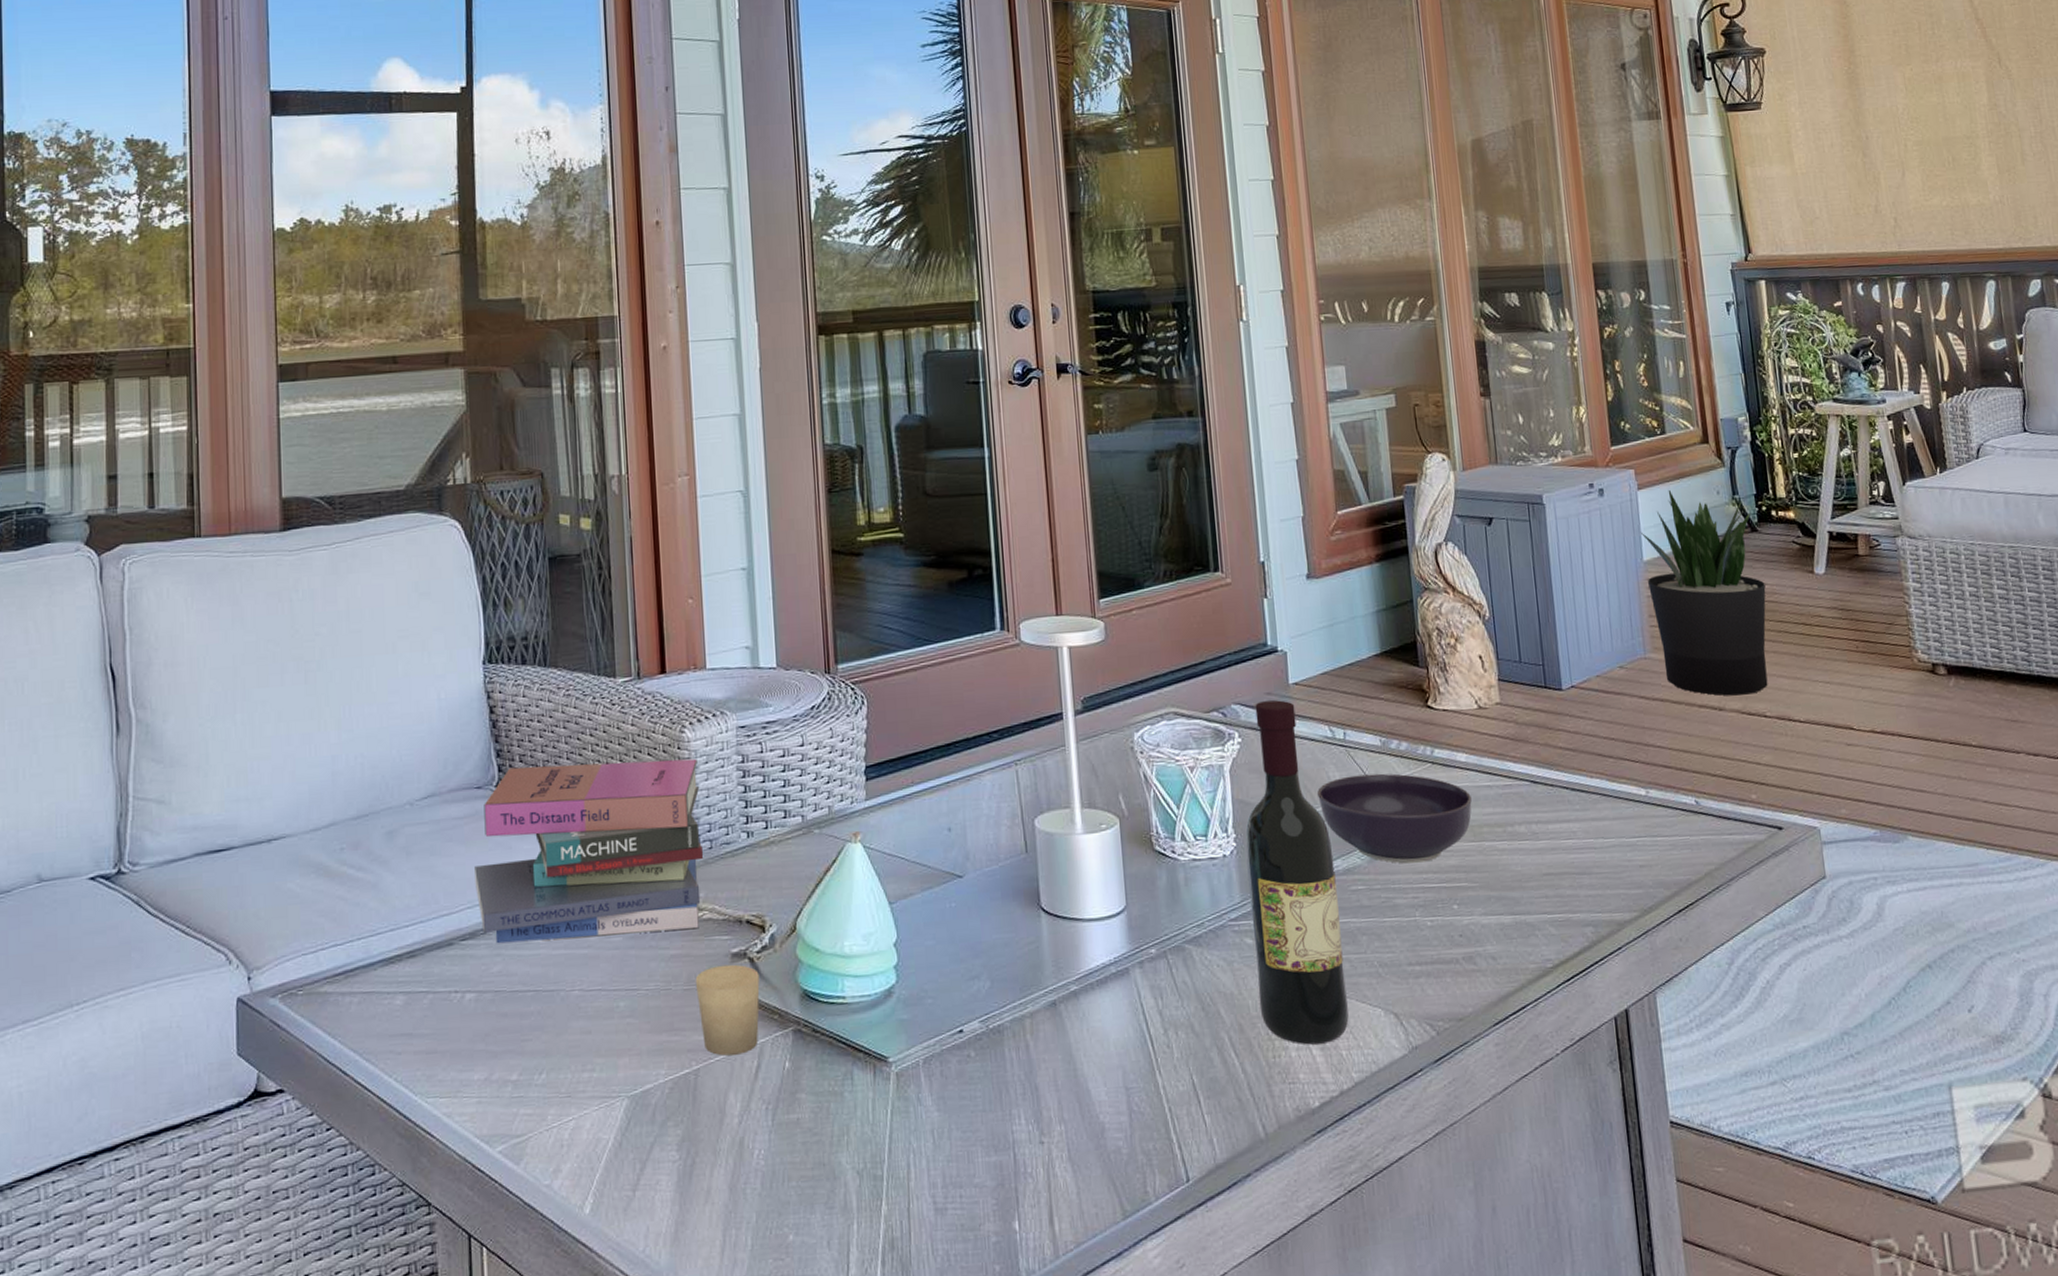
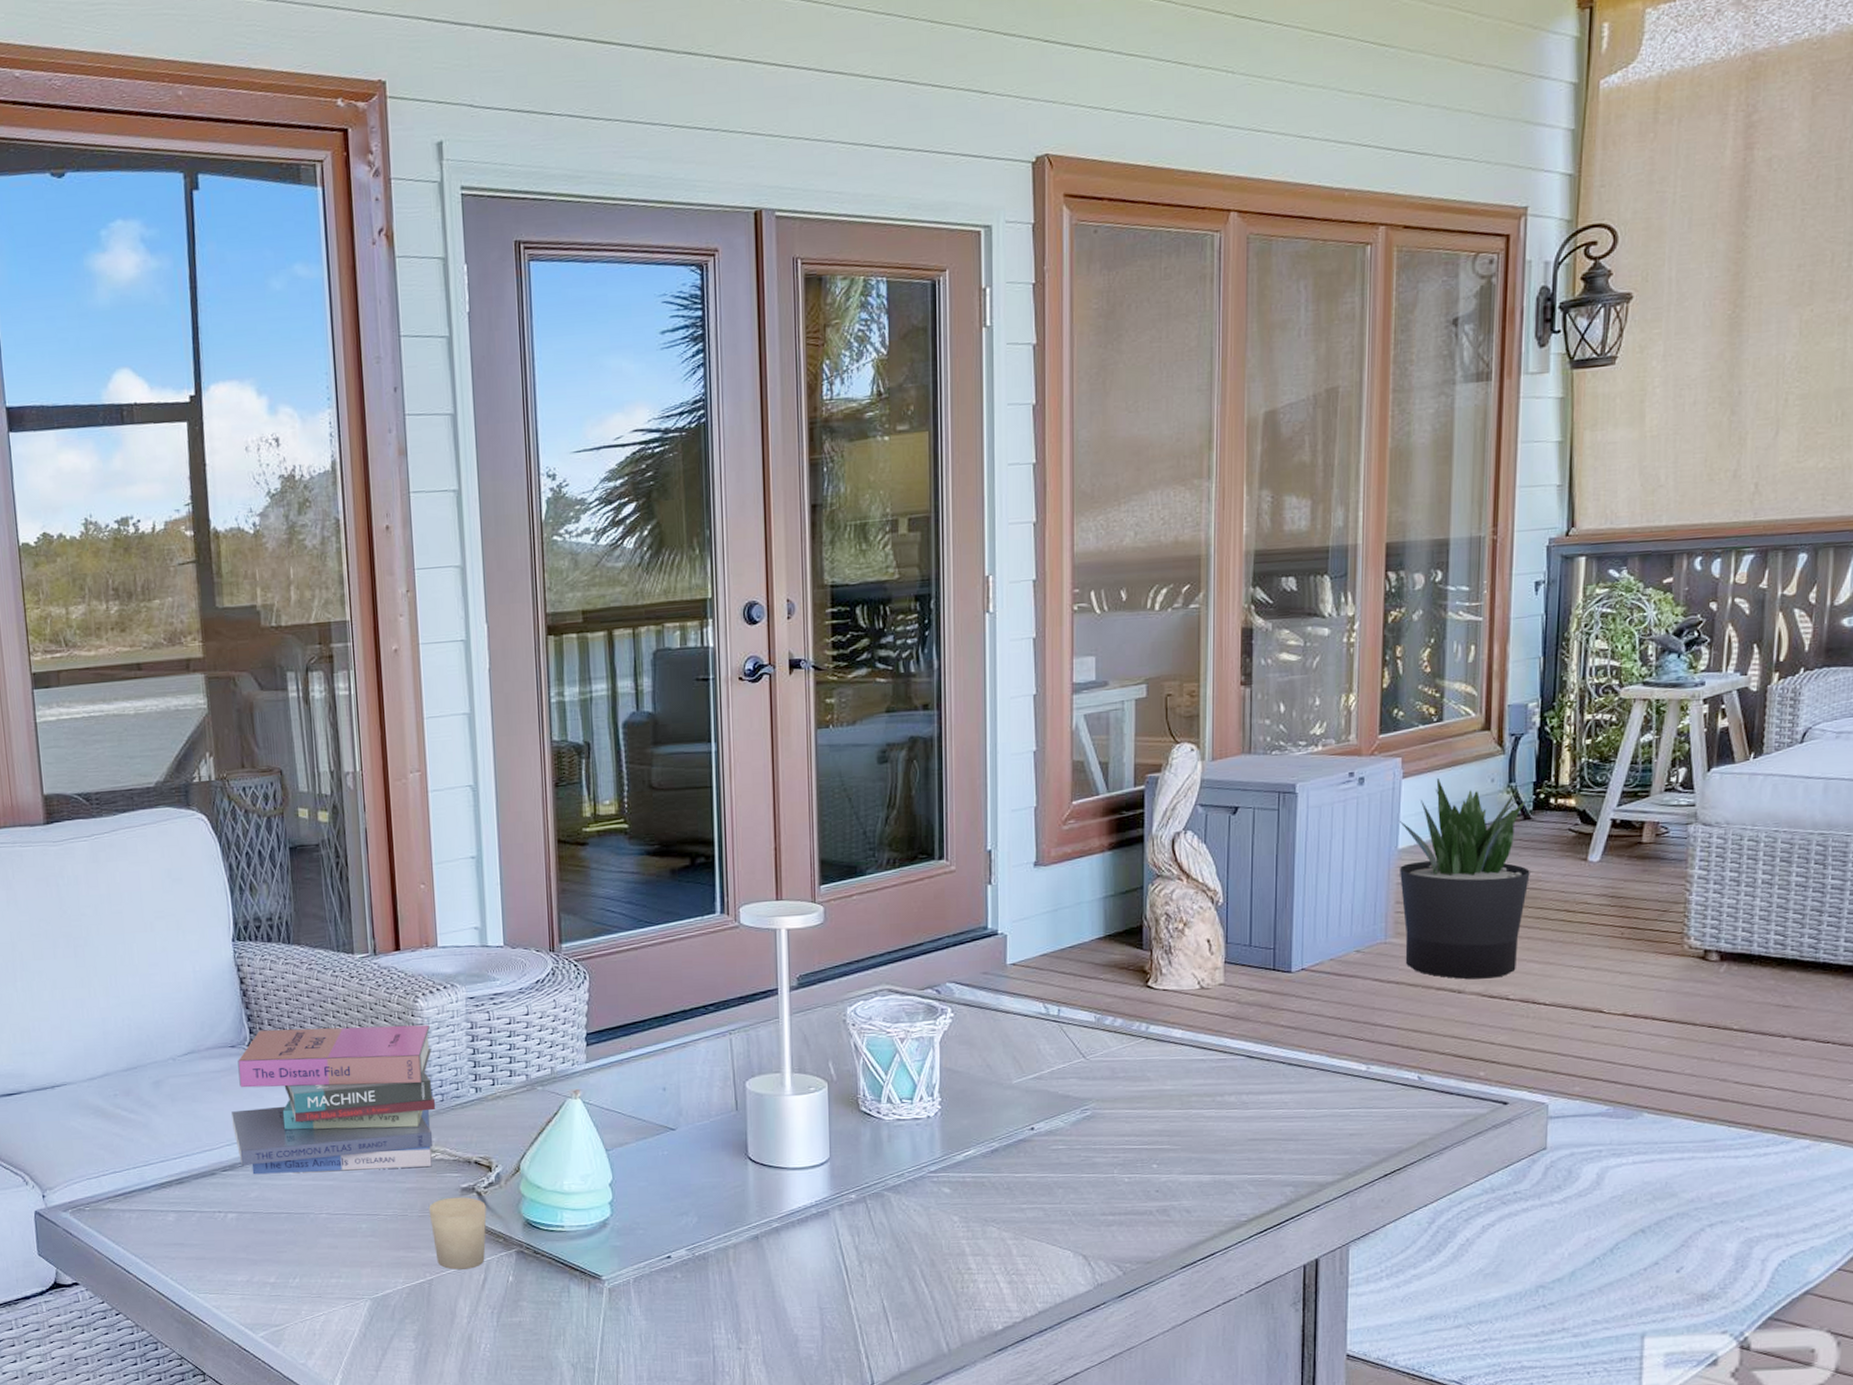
wine bottle: present [1245,700,1349,1045] -> none [950,979,1039,1279]
bowl: present [1316,773,1472,864] -> none [1025,1047,1183,1127]

